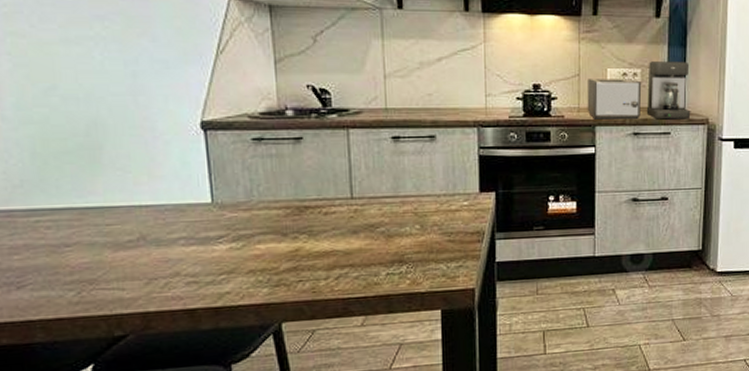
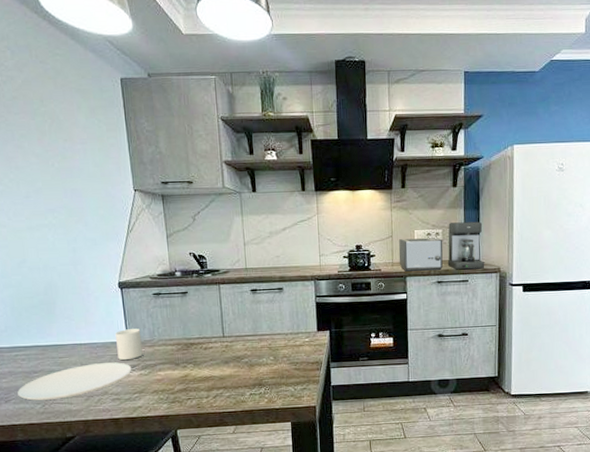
plate: none [38,231,218,286] -> present [17,362,132,401]
cup: none [193,186,234,229] -> present [115,328,143,361]

